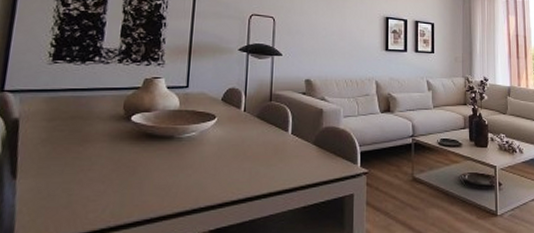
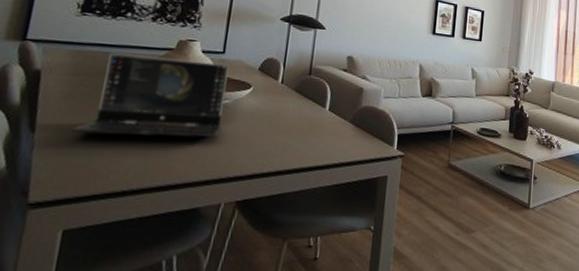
laptop computer: none [50,96,193,177] -> present [71,52,229,138]

